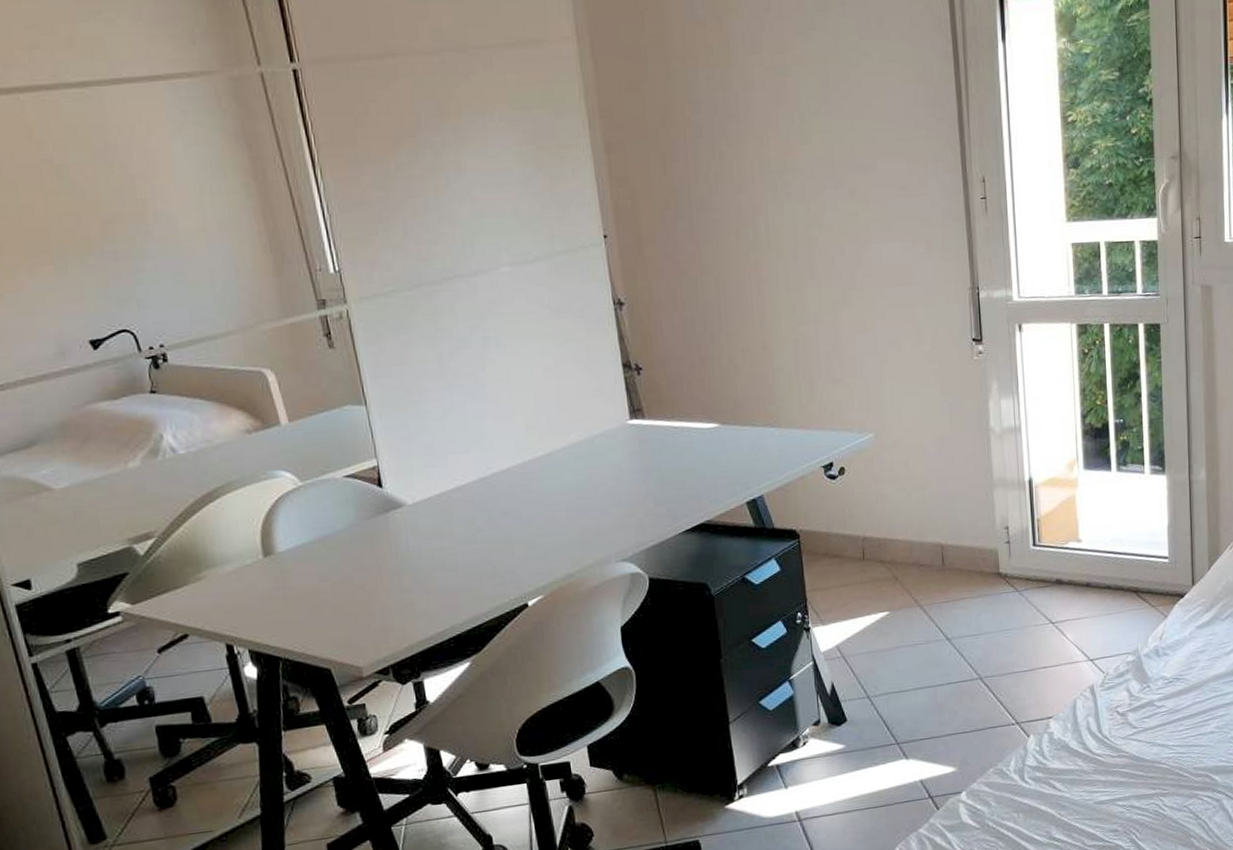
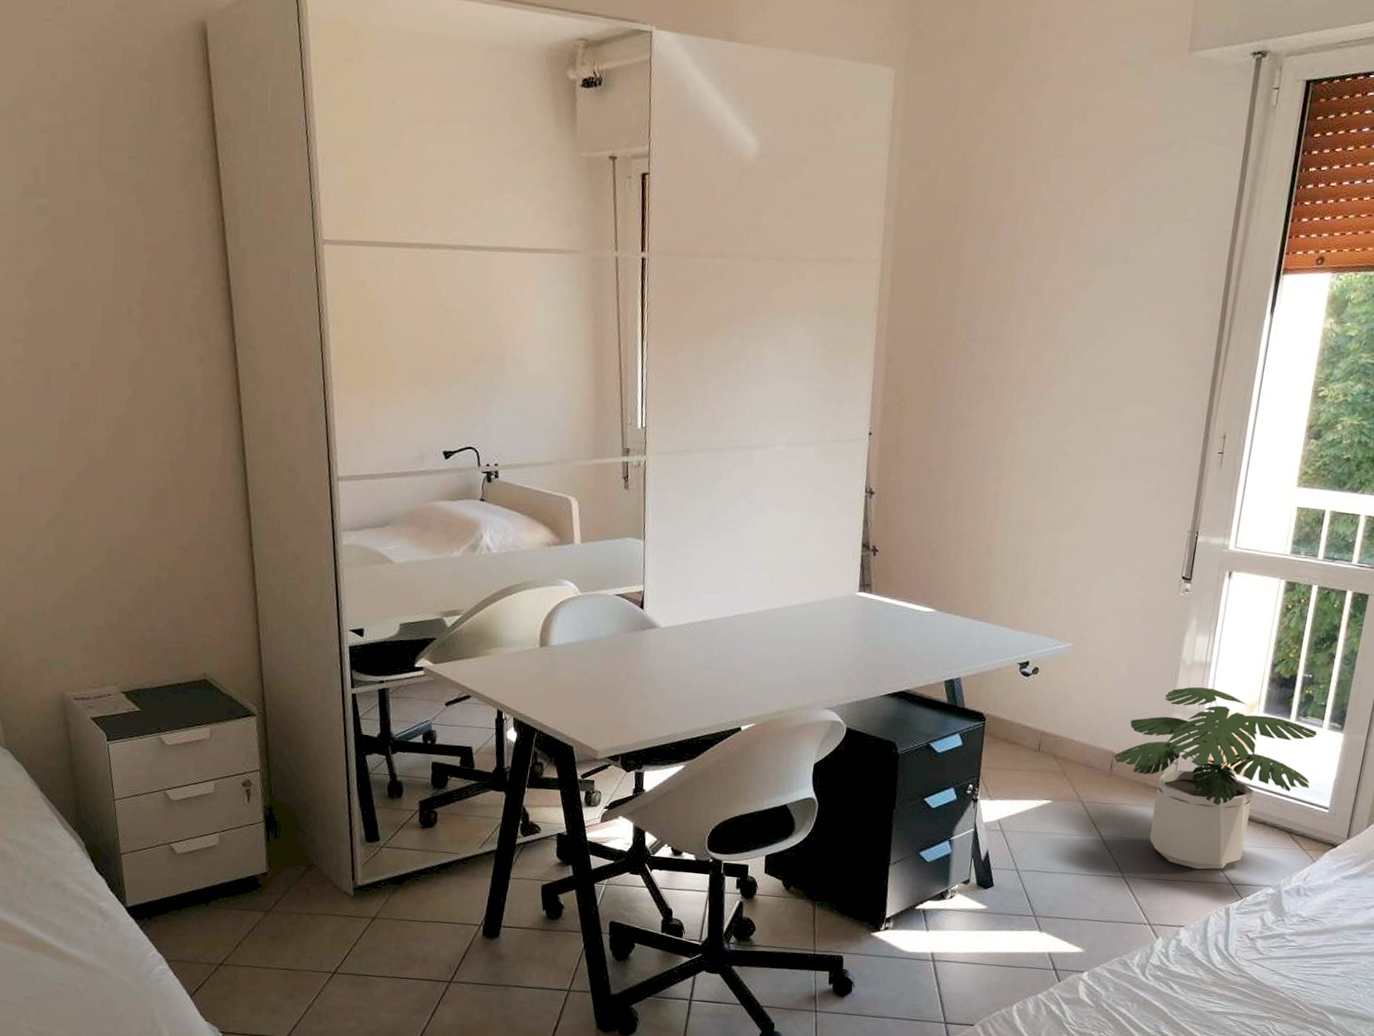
potted plant: none [943,454,1145,653] -> present [1113,686,1318,870]

